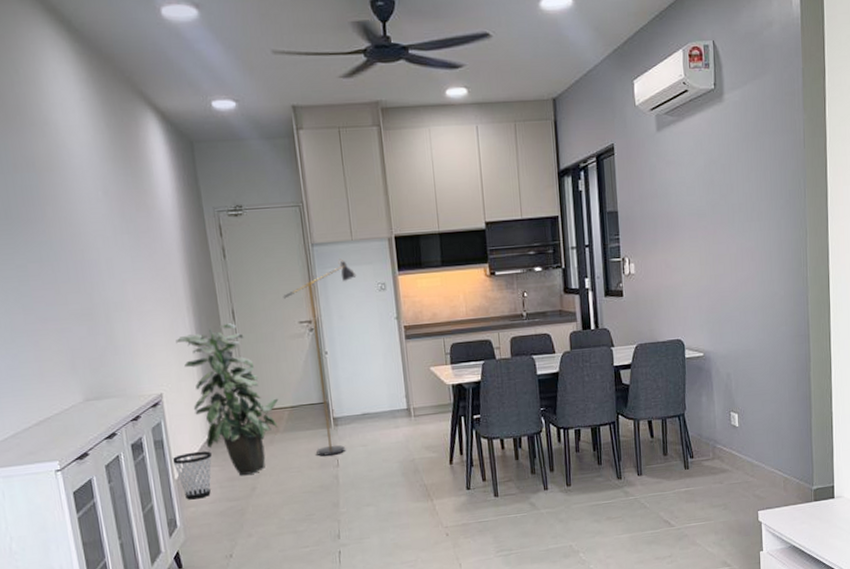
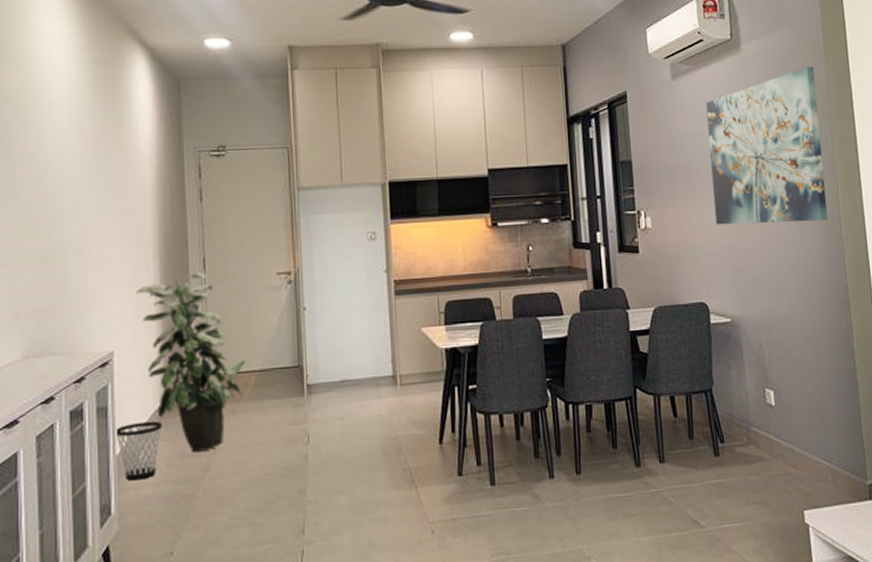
lamp: present [283,259,357,457] -> none [261,205,345,431]
wall art: none [688,115,796,270] -> present [705,67,828,225]

